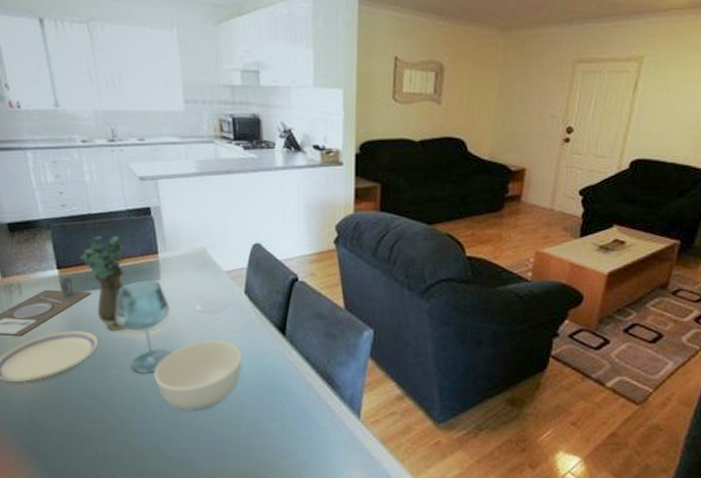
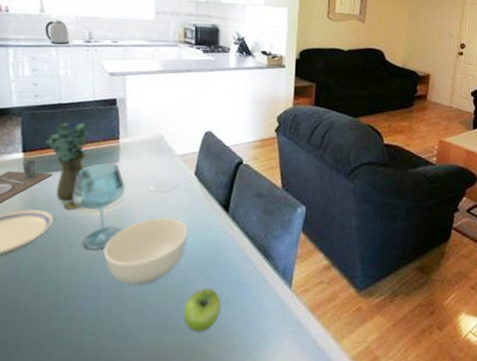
kettle: none [62,117,92,145] -> present [45,21,70,44]
fruit: none [244,416,283,461] -> present [183,289,221,332]

